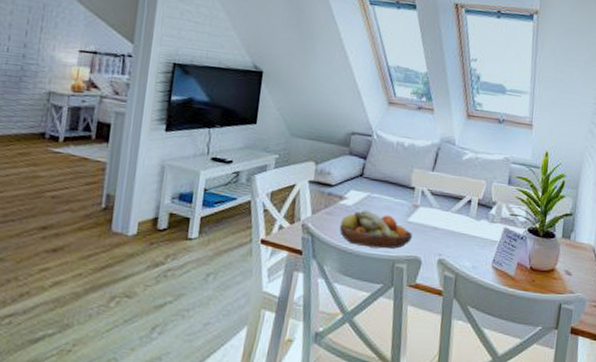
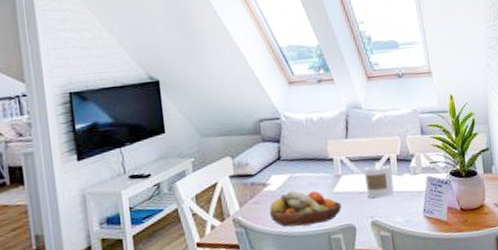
candle: none [440,200,472,239] -> present [364,161,394,199]

